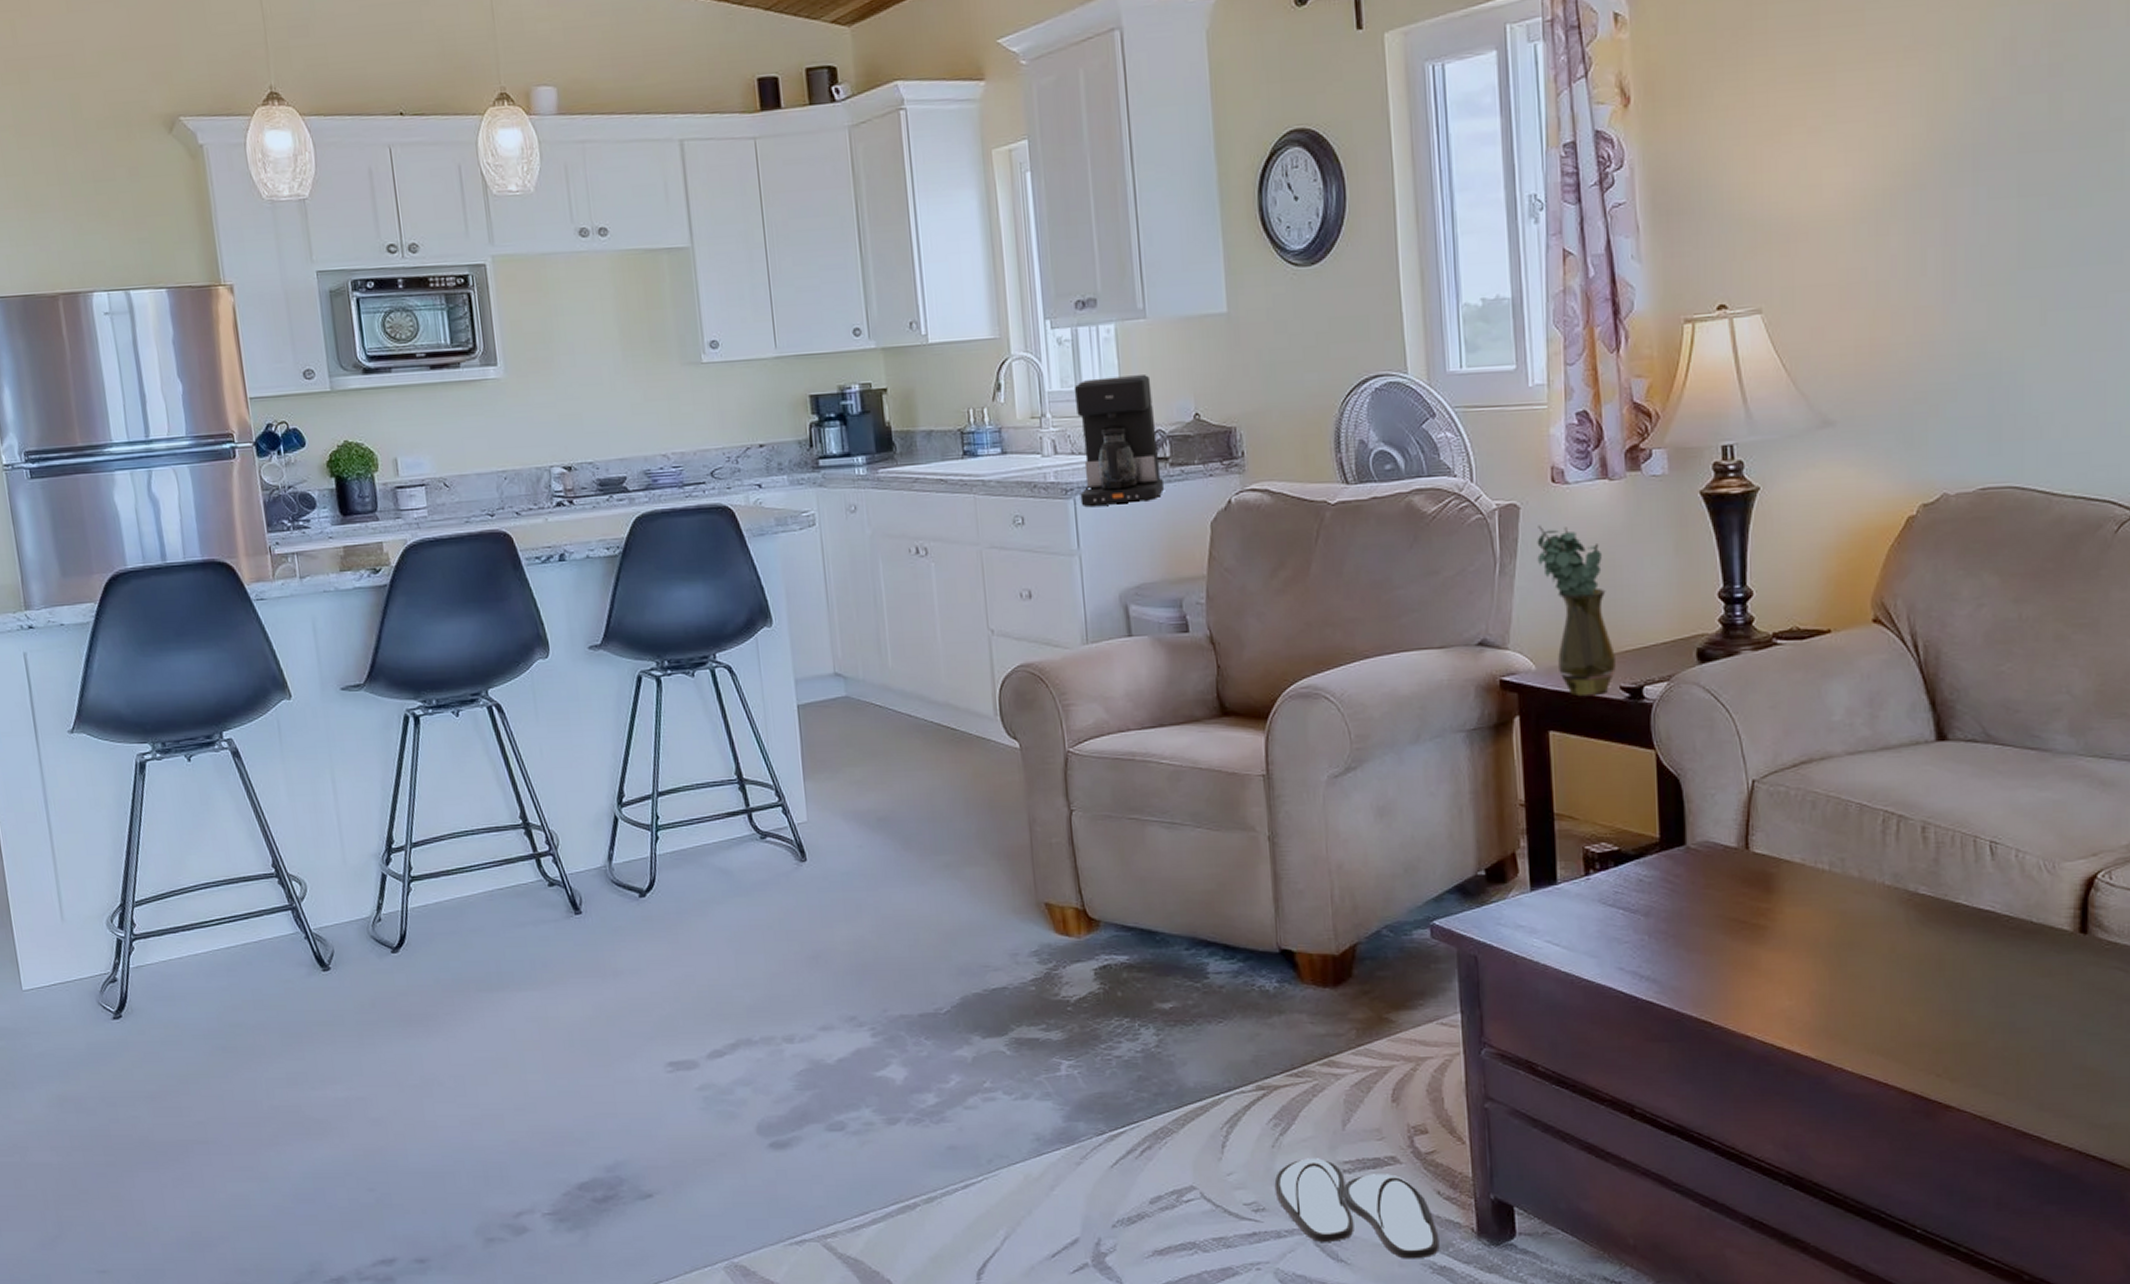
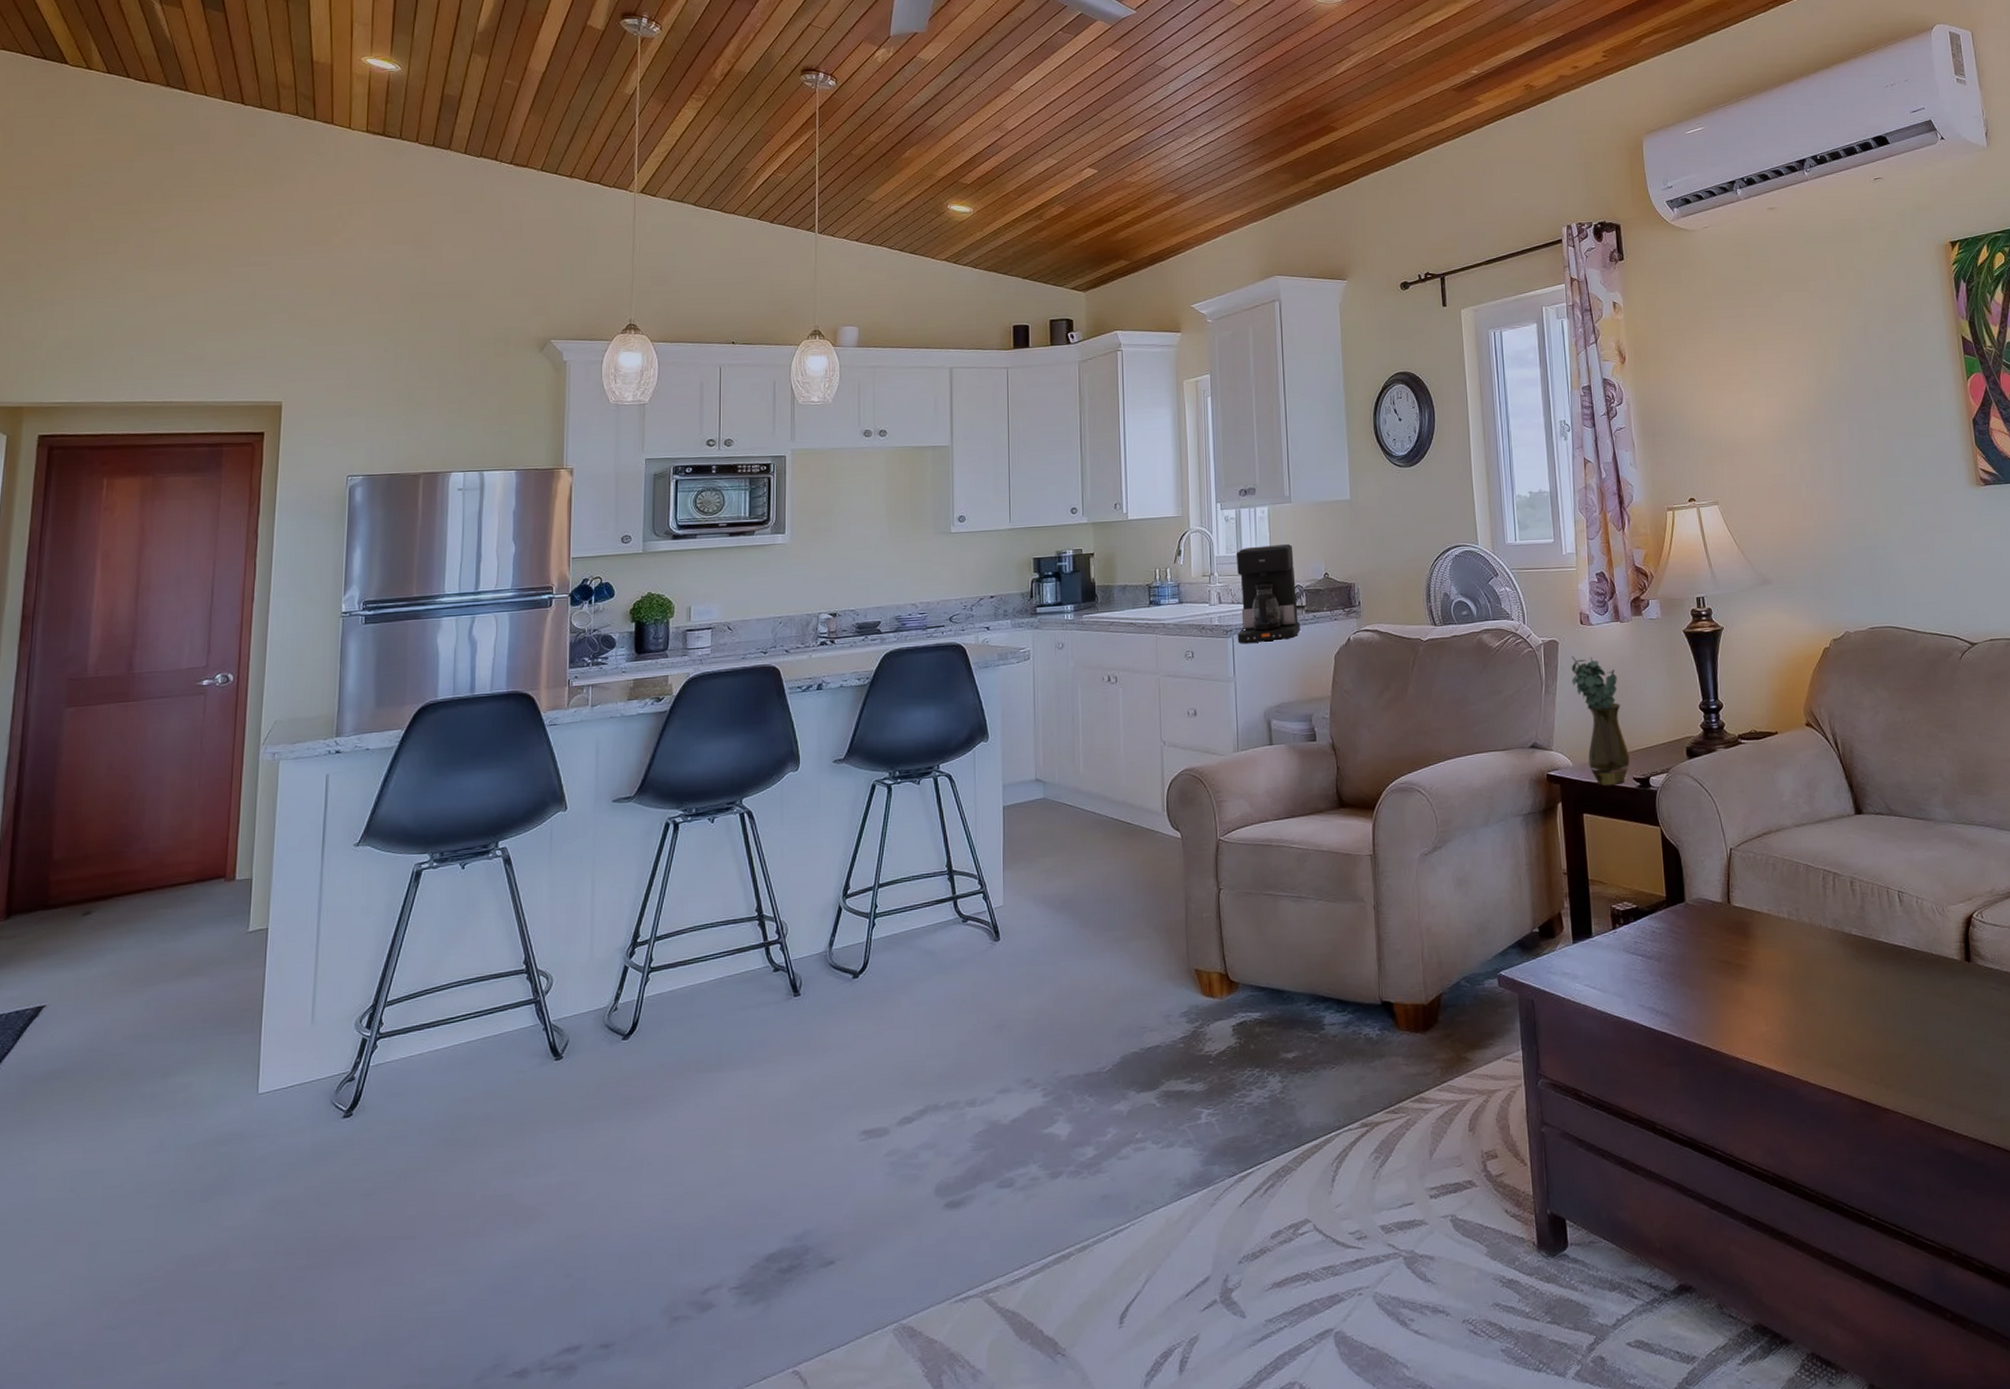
slippers: present [1274,1158,1440,1259] -> none [1374,1186,1508,1275]

